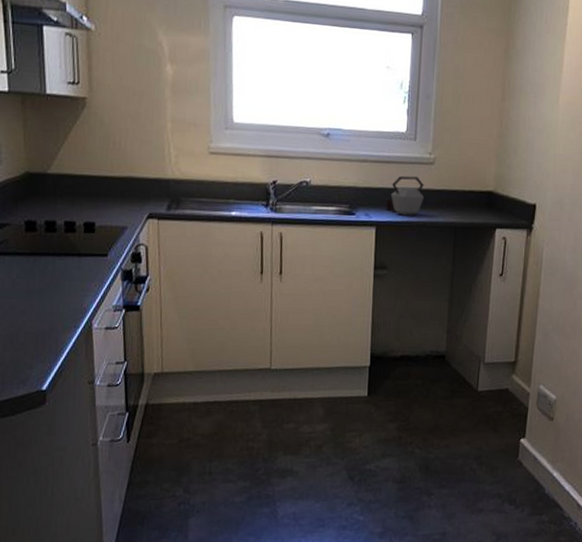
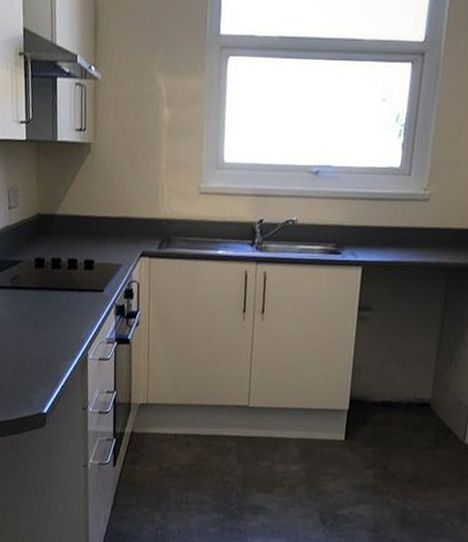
kettle: present [386,175,425,216] -> none [374,213,417,256]

